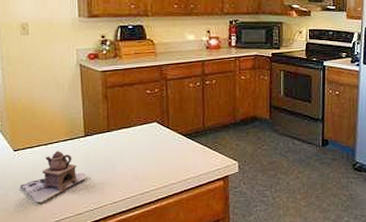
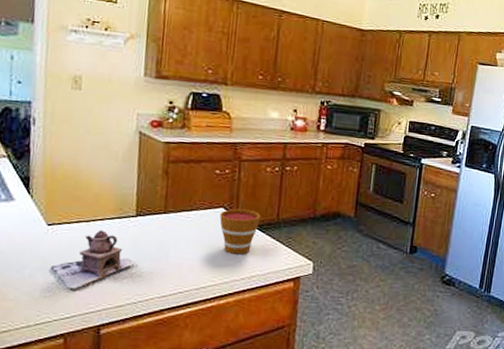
cup: none [154,121,189,161] -> present [220,208,261,255]

